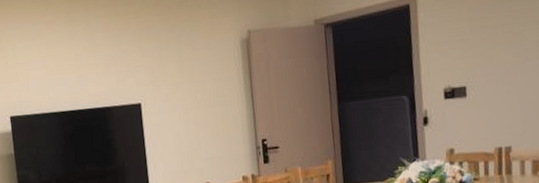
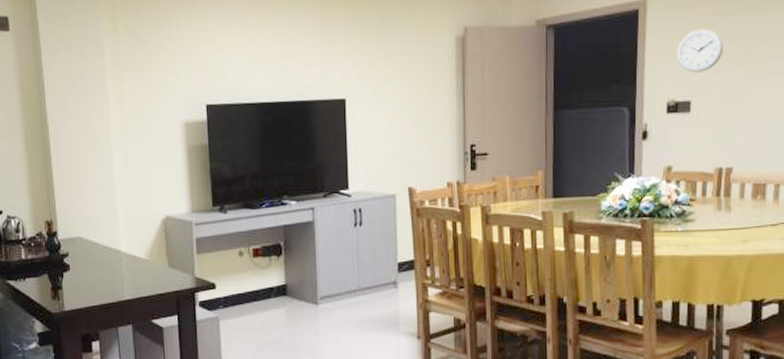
wall clock: none [449,18,493,60] -> present [677,28,724,73]

